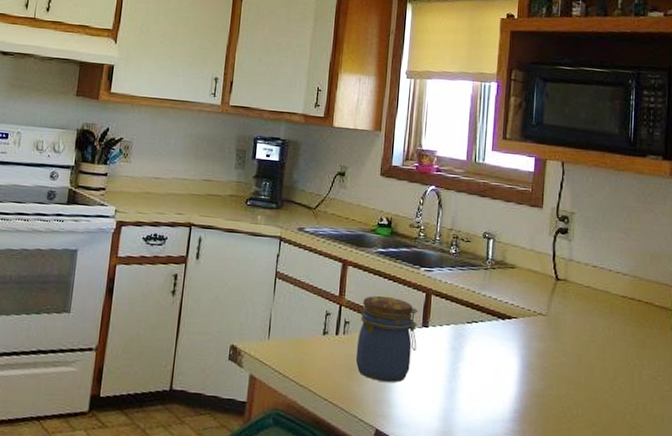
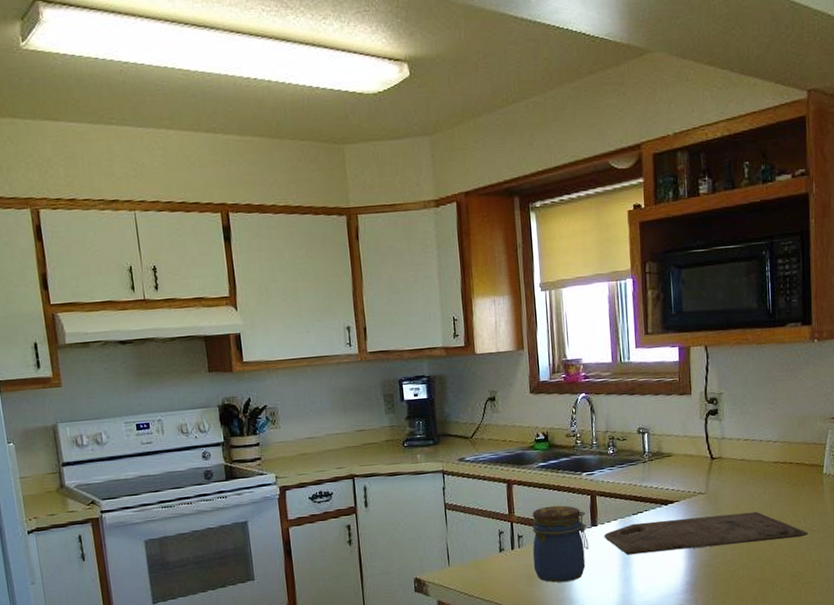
cutting board: none [434,332,652,385] -> present [604,511,808,555]

